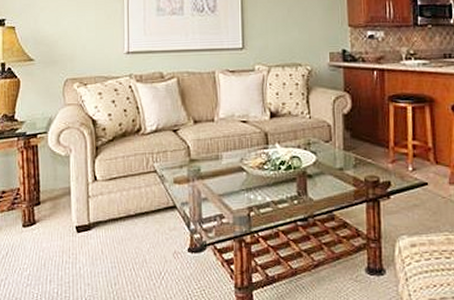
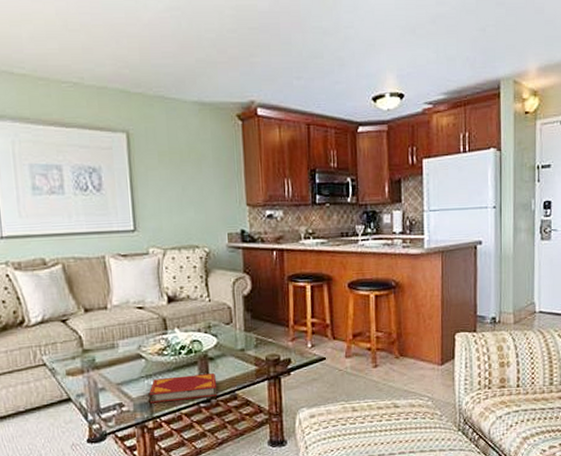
hardback book: none [248,191,315,217] -> present [148,373,218,404]

